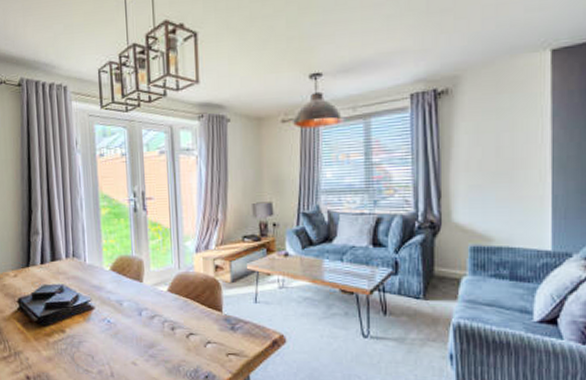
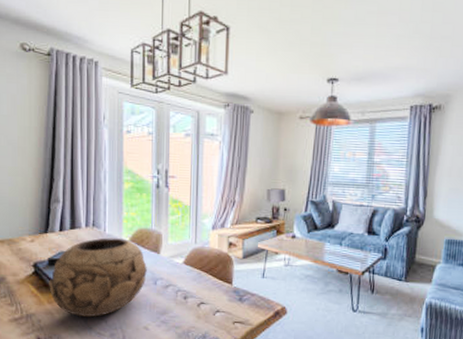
decorative bowl: none [34,268,131,354] -> present [49,237,147,318]

